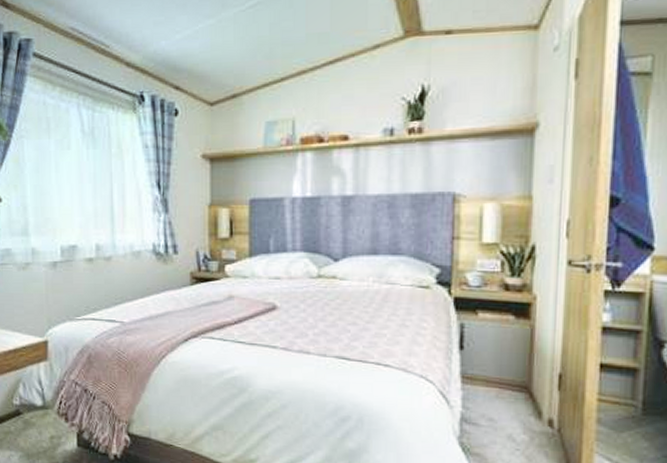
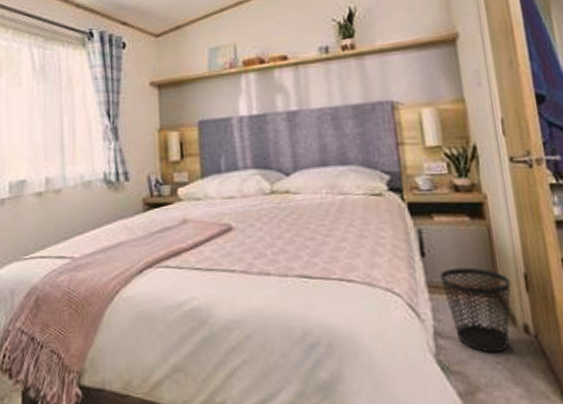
wastebasket: none [475,362,544,441] -> present [440,267,511,353]

